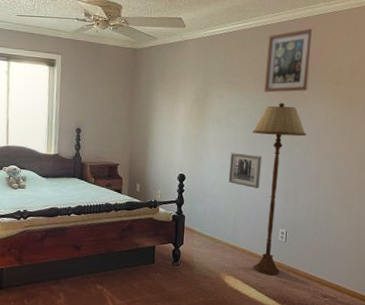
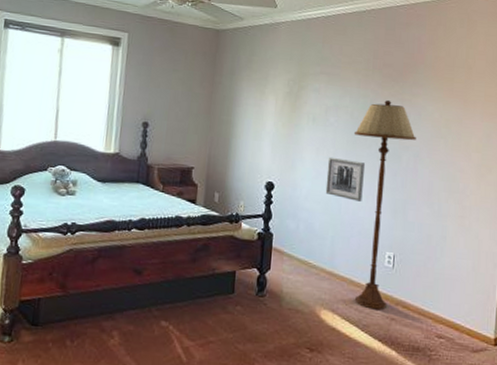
wall art: present [264,28,313,93] -> none [367,16,423,88]

